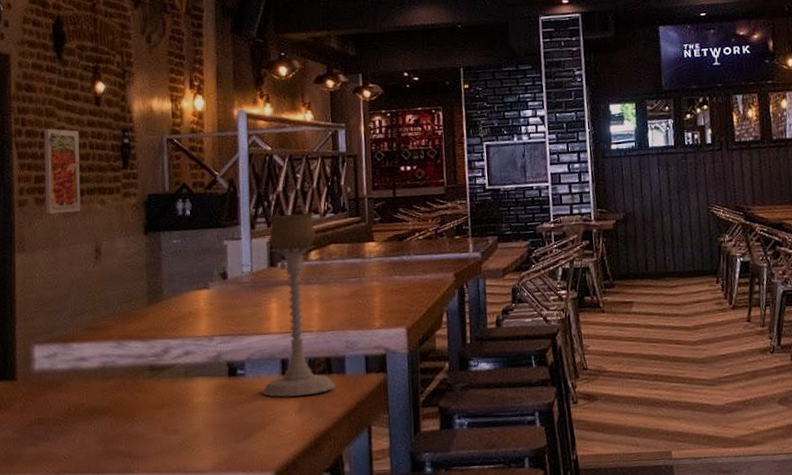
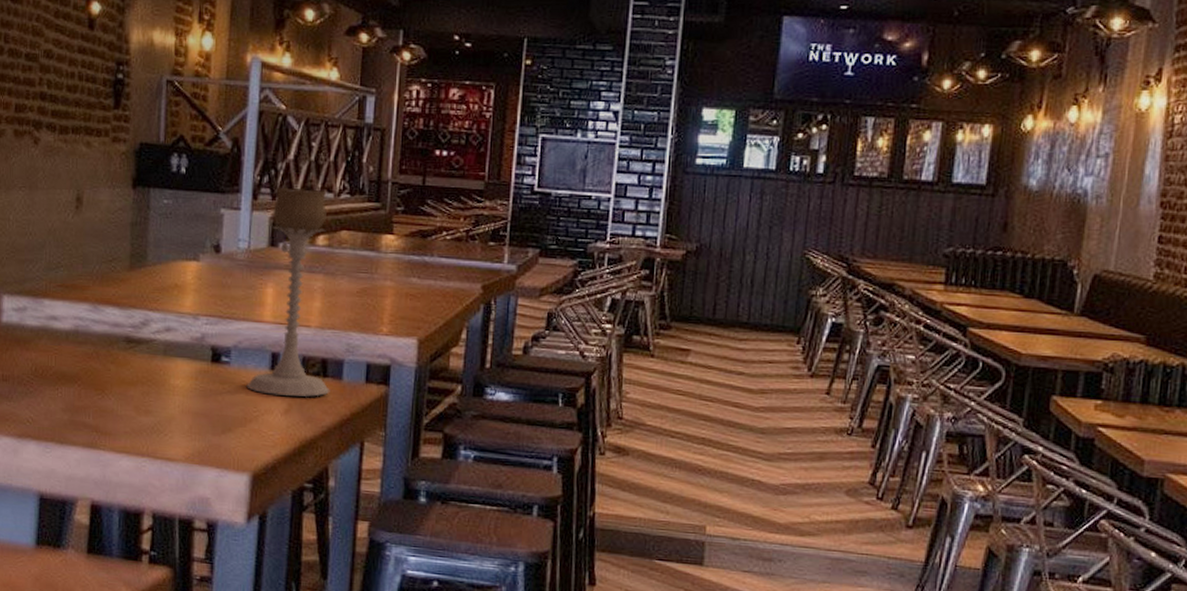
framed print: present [43,128,81,214] -> none [24,50,67,151]

